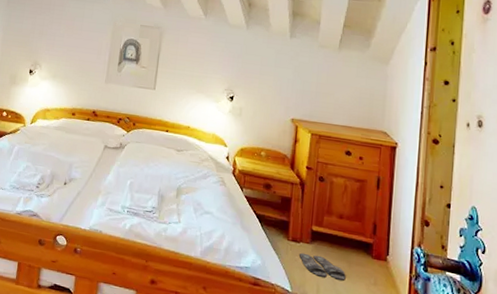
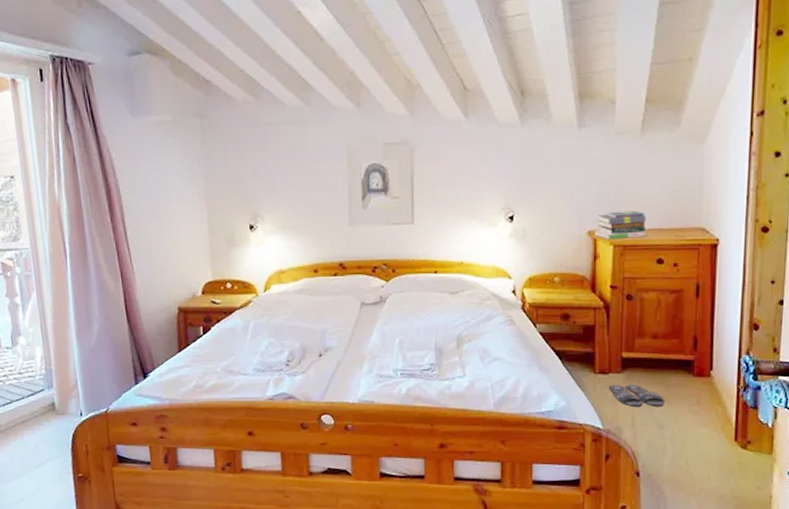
books: none [297,106,339,131] -> present [595,210,646,241]

